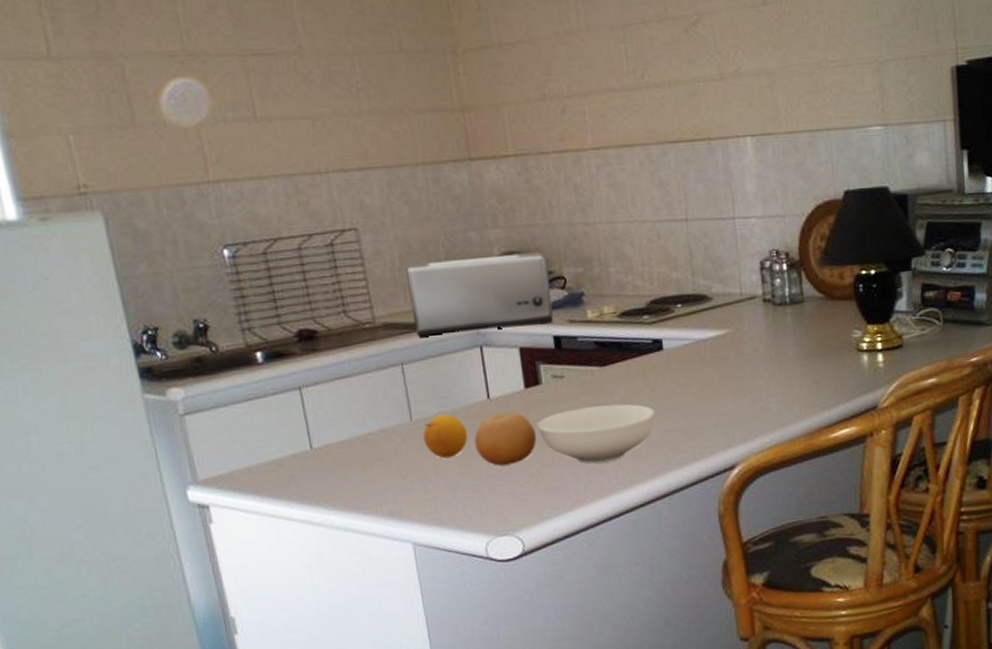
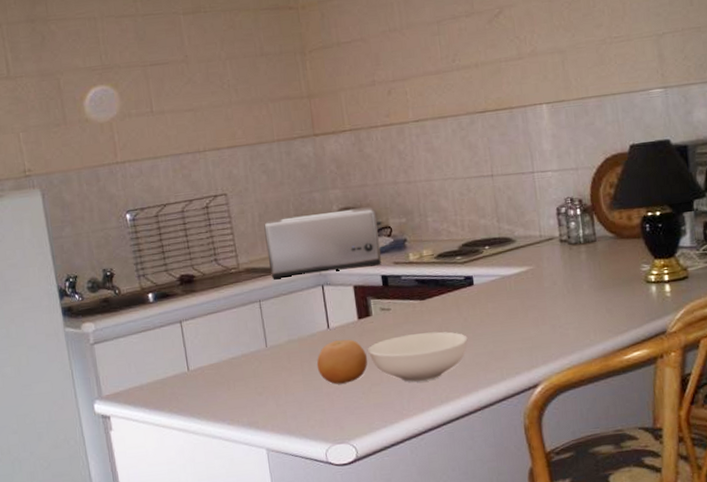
fruit: present [423,413,468,459] -> none [275,341,312,379]

